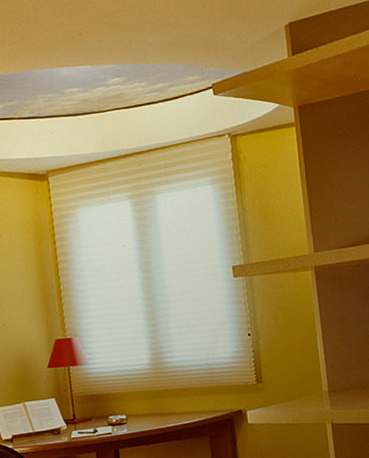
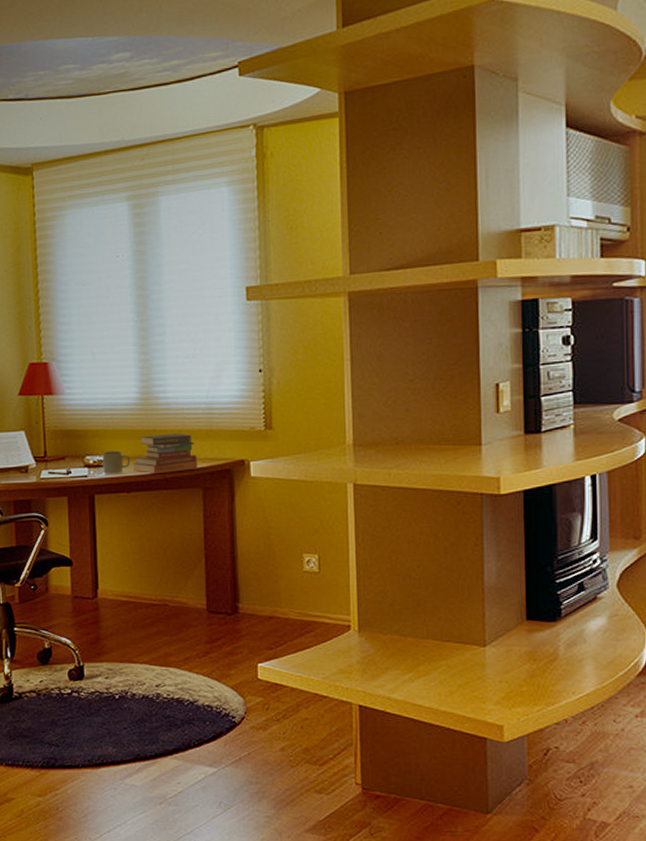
mug: none [123,409,148,430] -> present [102,450,131,474]
books: none [149,391,204,428] -> present [132,433,198,475]

